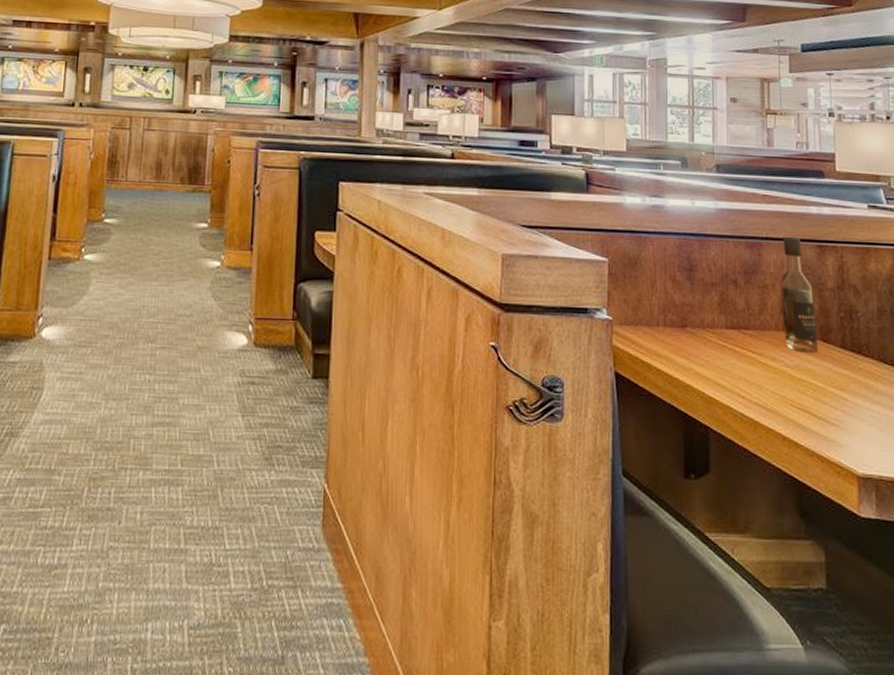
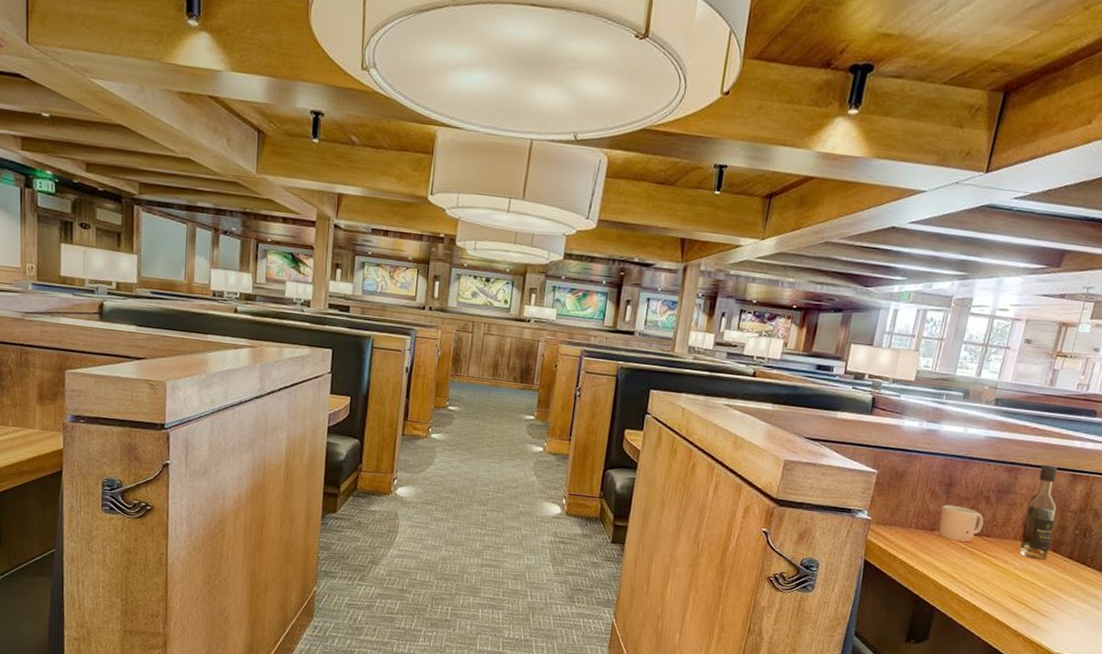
mug: none [687,293,738,339] -> present [938,504,984,543]

